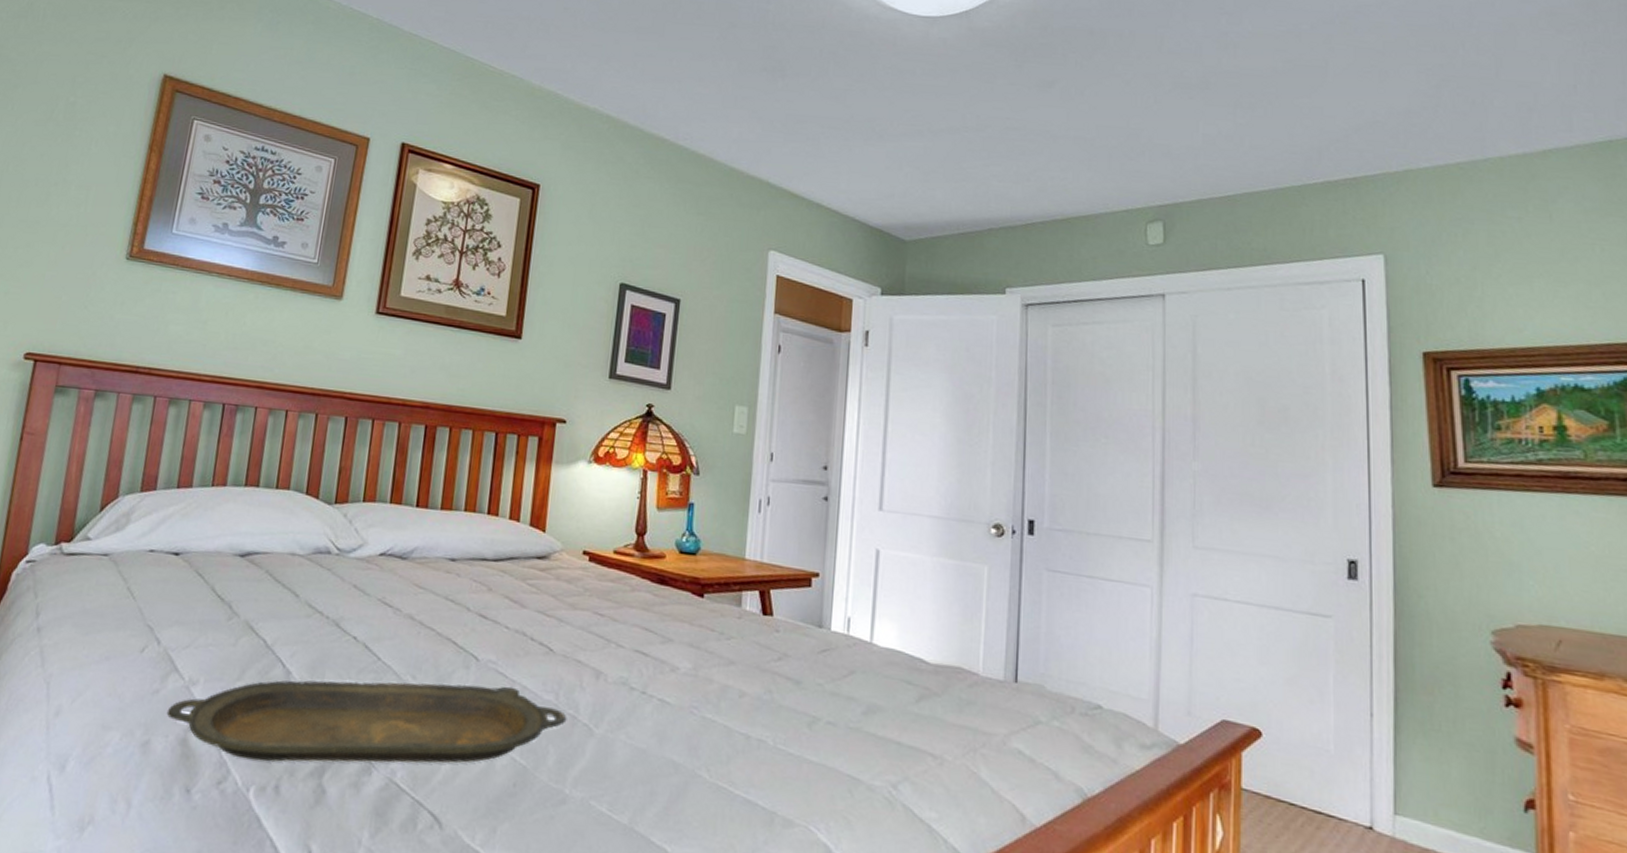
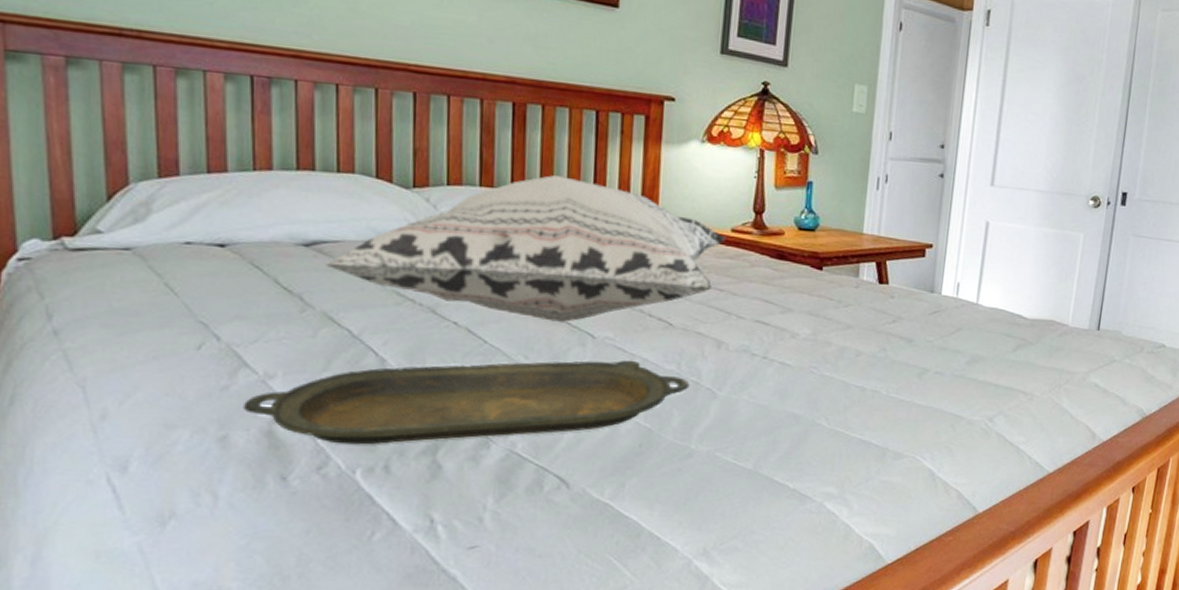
decorative pillow: none [254,493,608,642] -> present [325,174,726,322]

